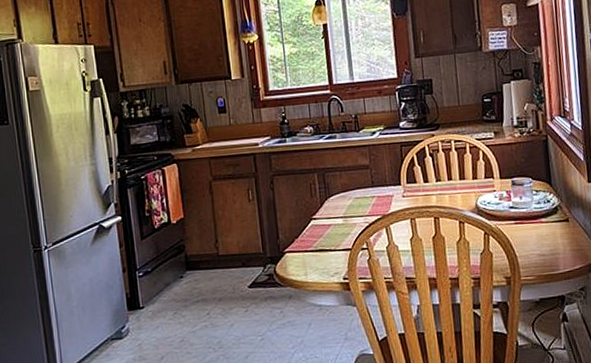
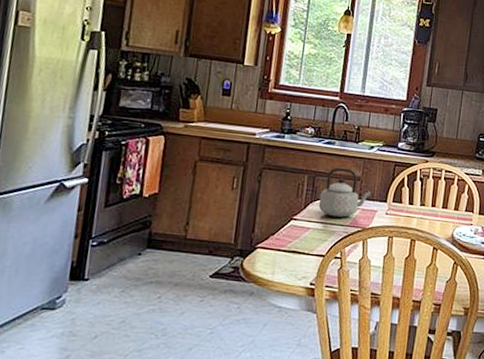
teapot: none [333,159,383,210] -> present [318,167,371,218]

